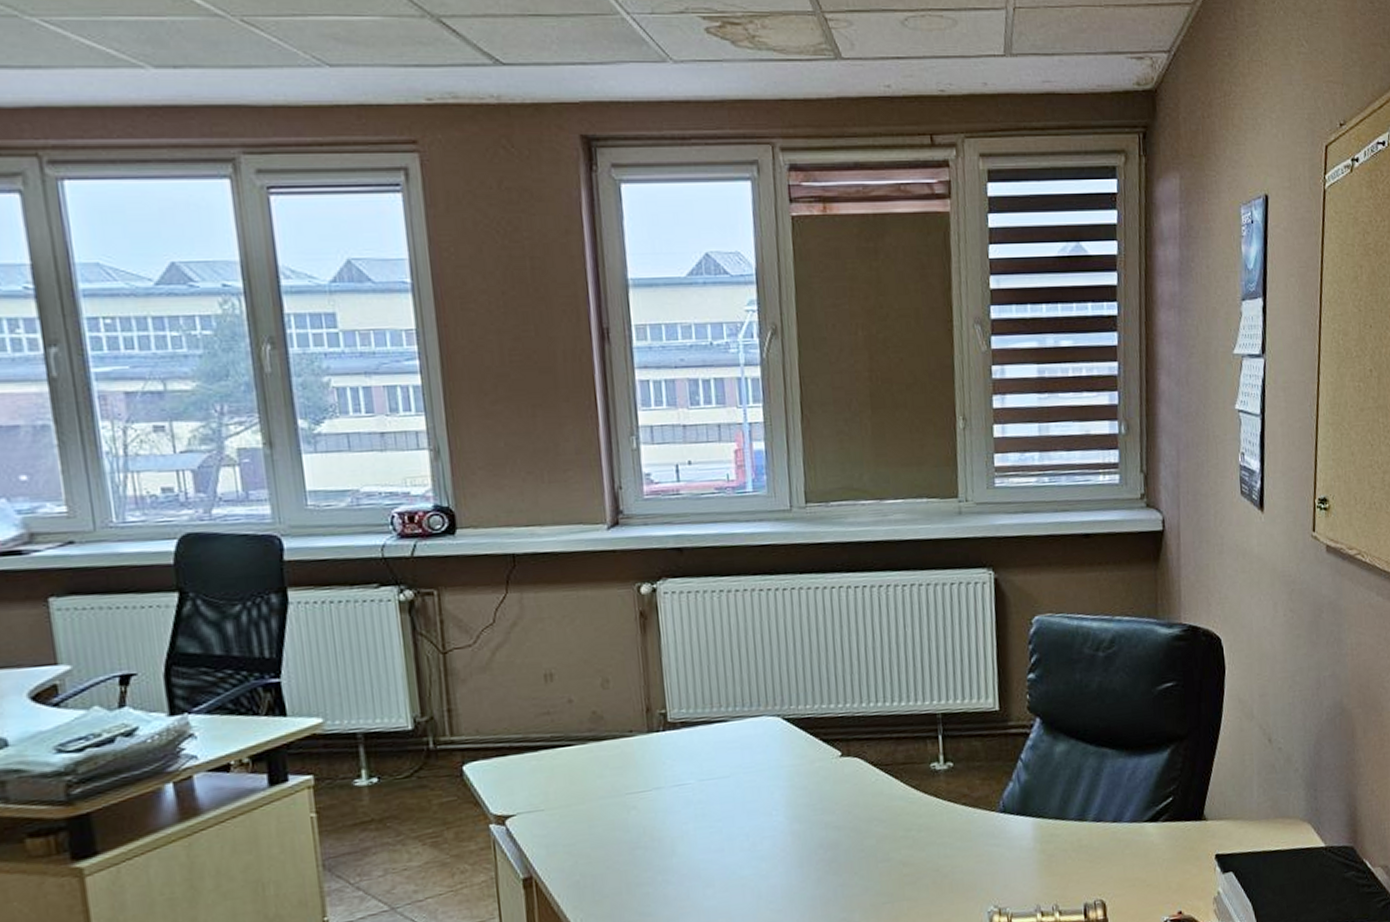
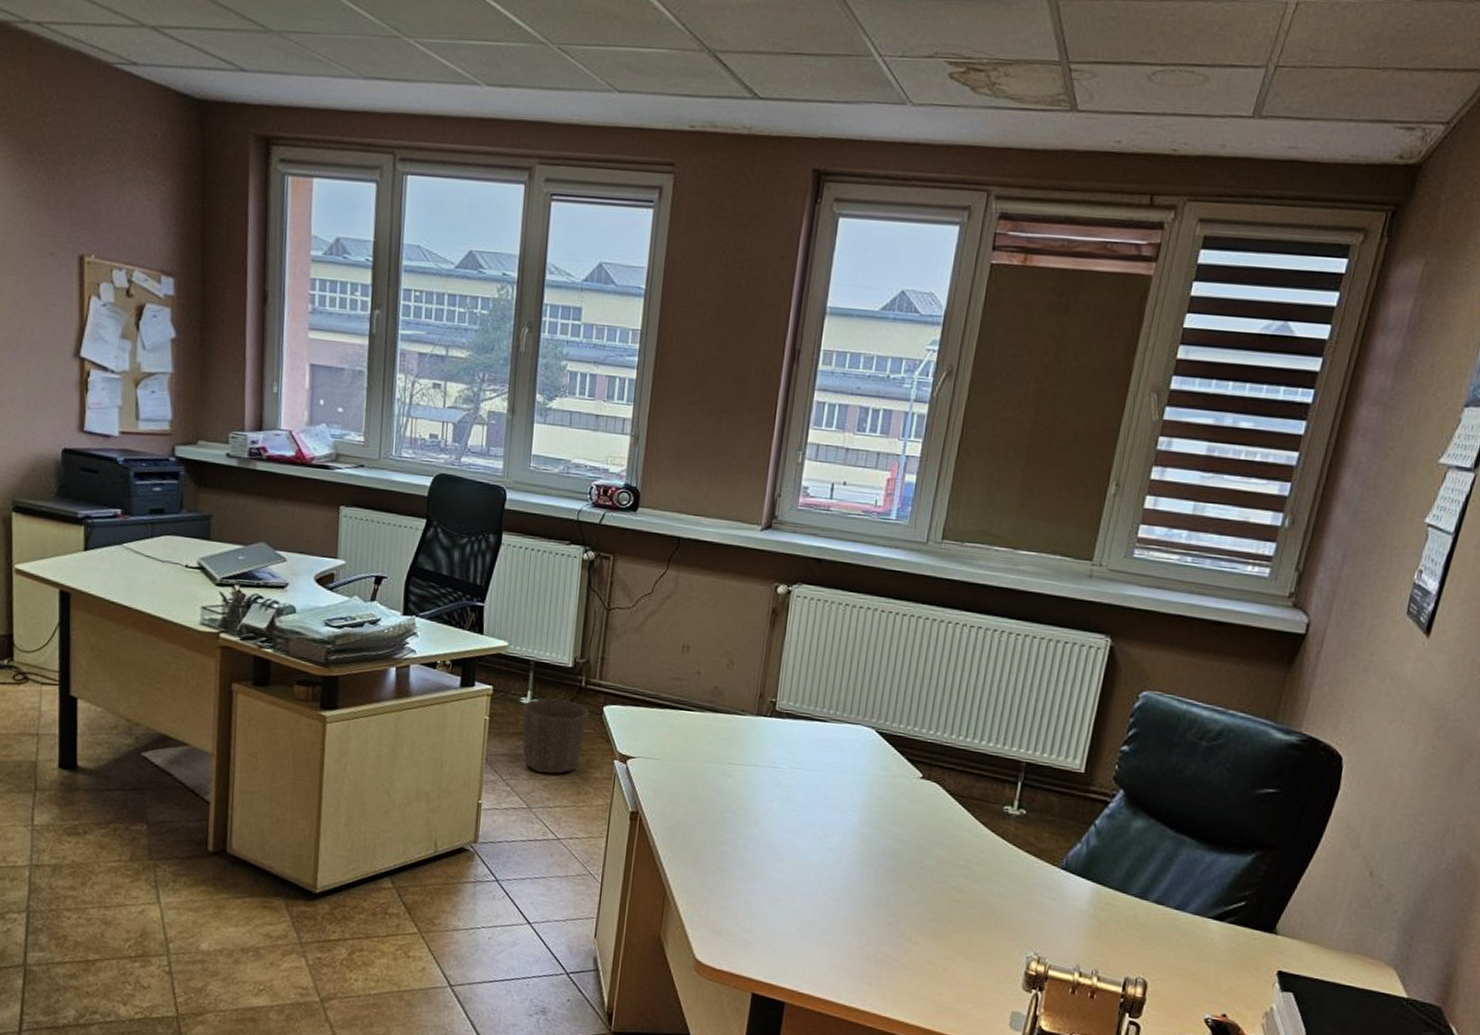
waste basket: none [358,769,447,864] -> present [522,697,589,774]

